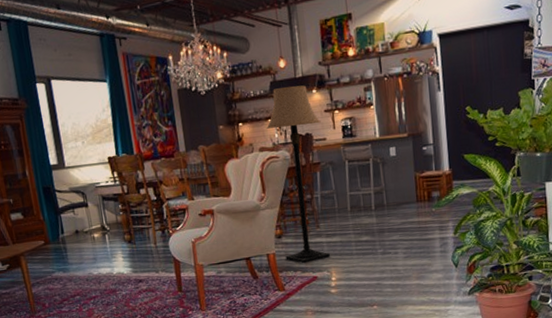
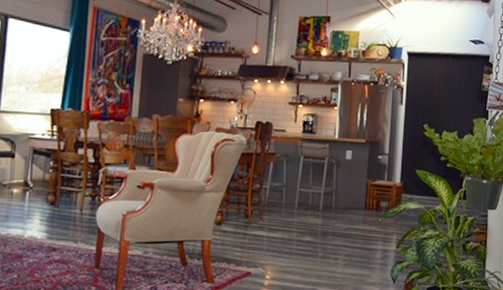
lamp: present [266,85,330,264] -> none [221,72,283,256]

